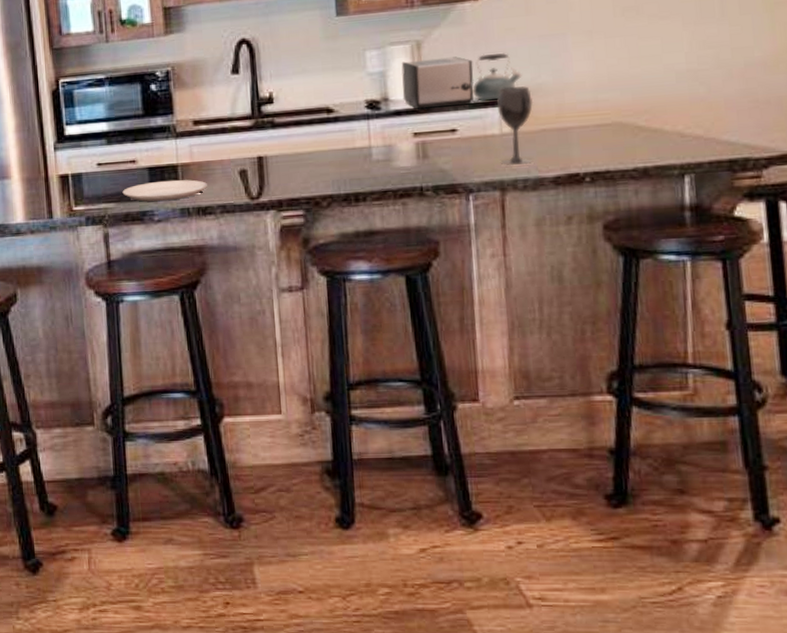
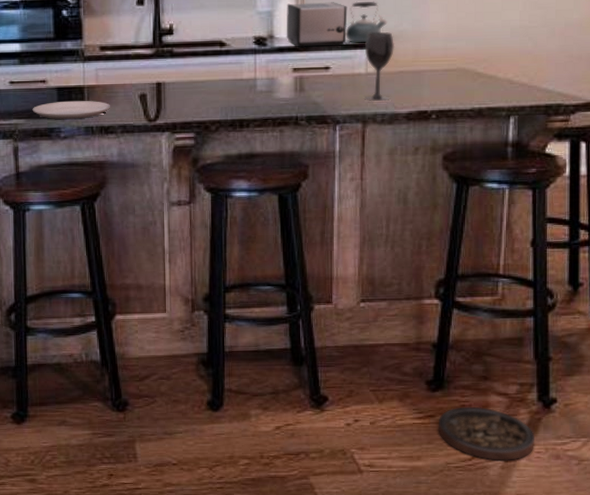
pet bowl: none [624,527,756,597] -> present [438,406,536,461]

